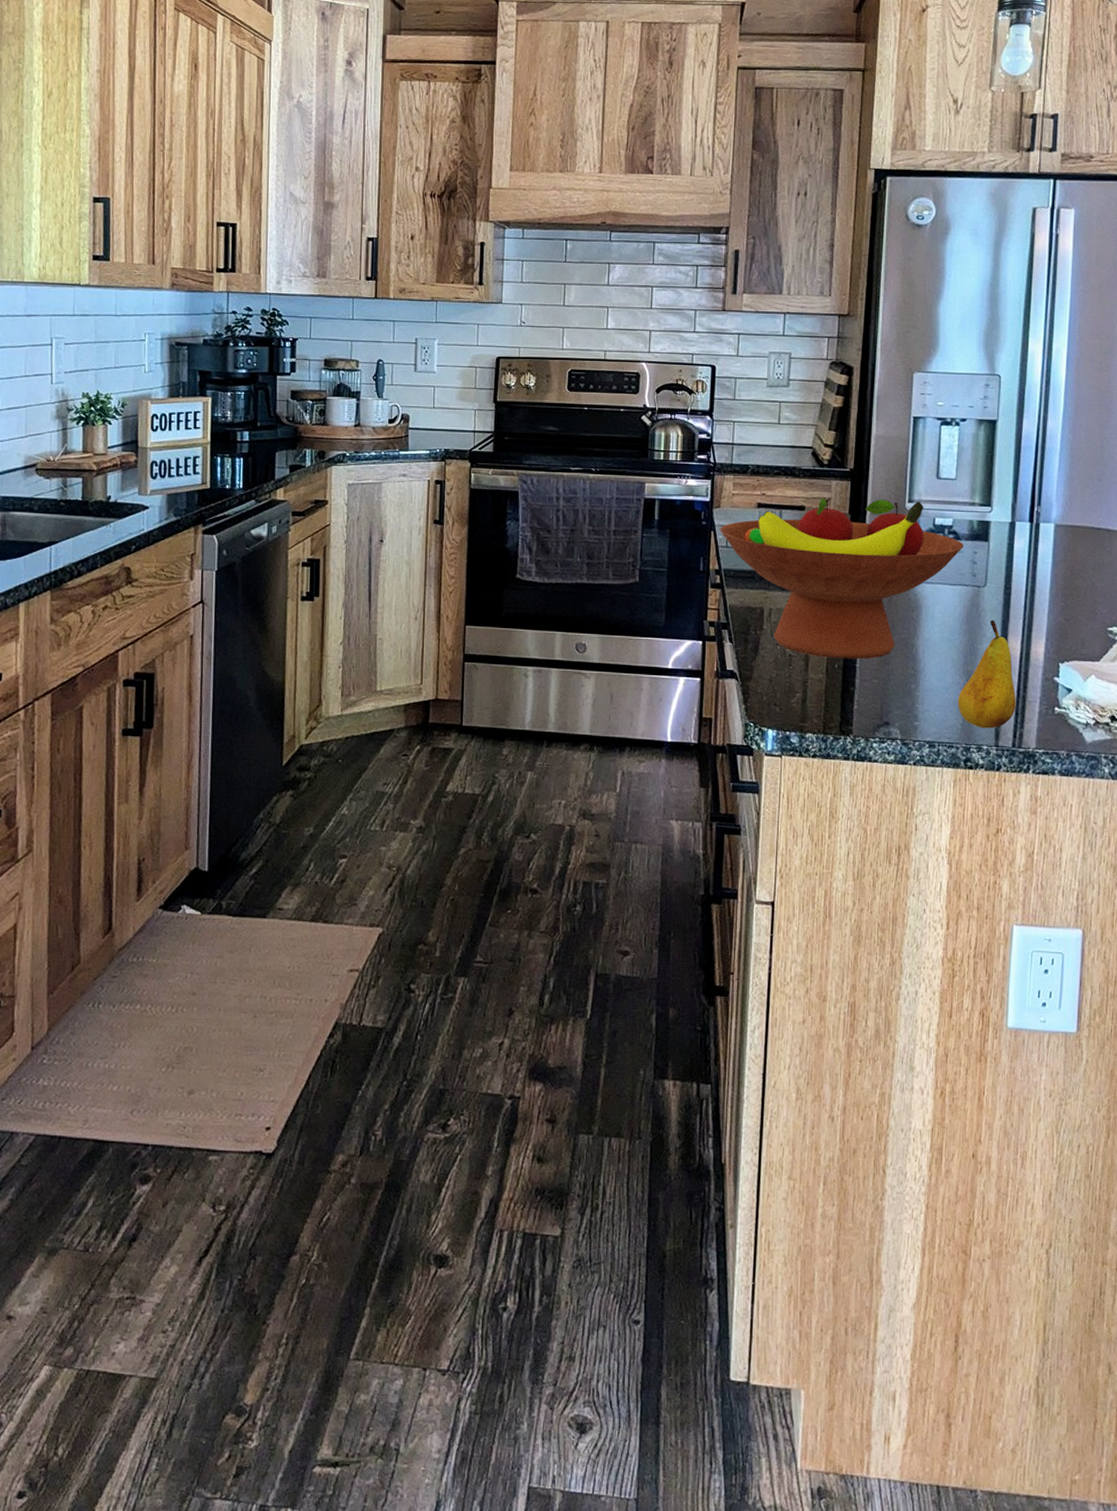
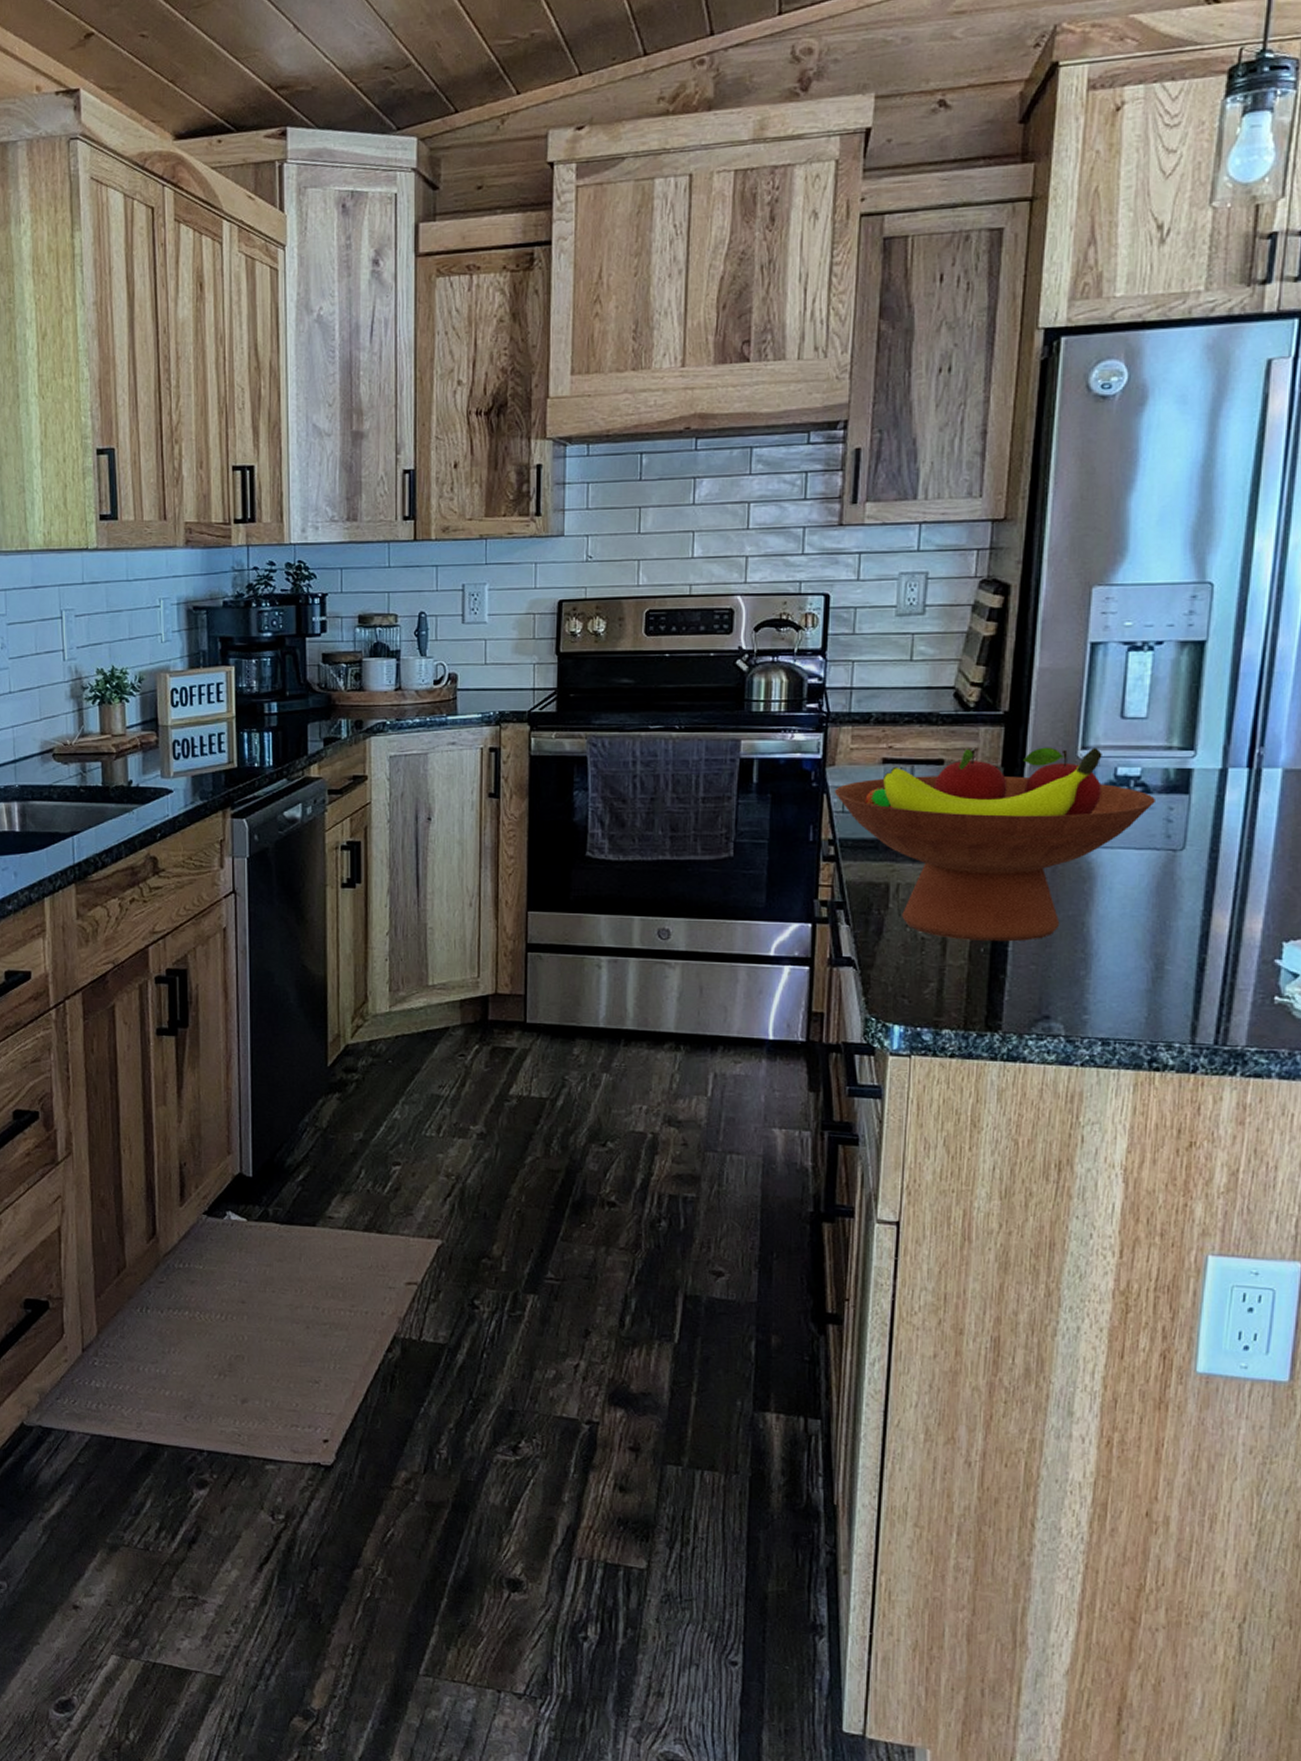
fruit: present [958,620,1016,729] -> none [1141,890,1222,1023]

